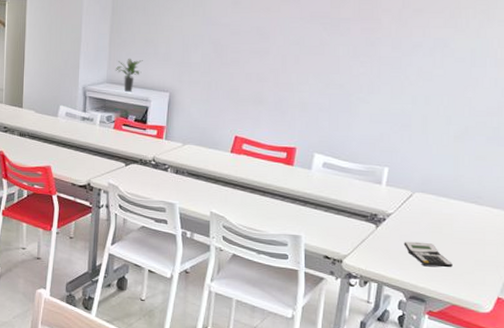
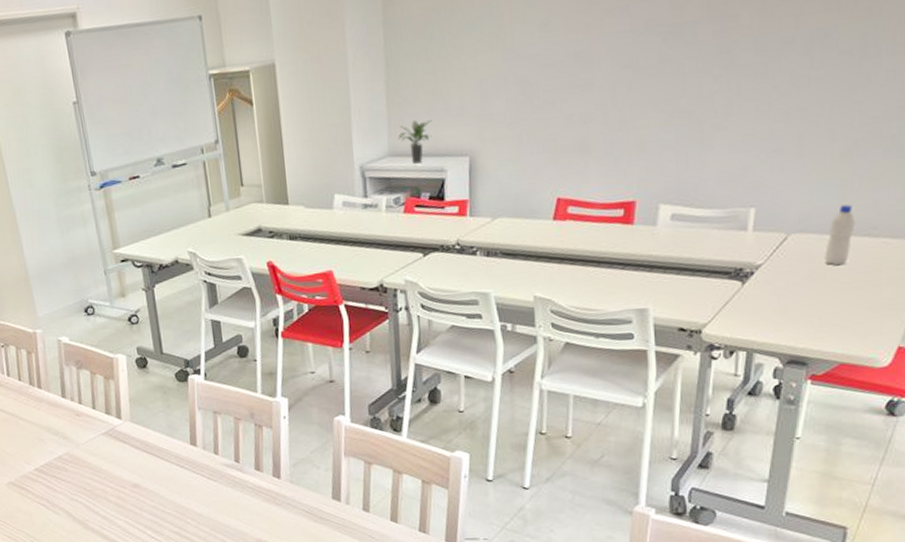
calculator: present [403,241,453,268] -> none [777,293,841,322]
water bottle: none [441,176,465,224] -> present [825,204,856,266]

